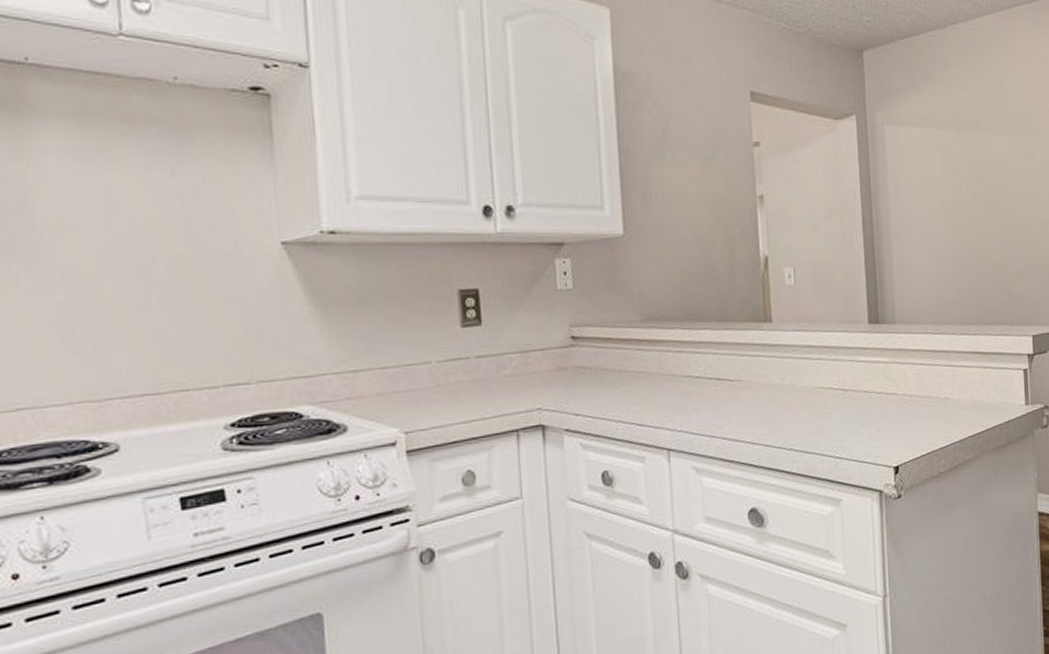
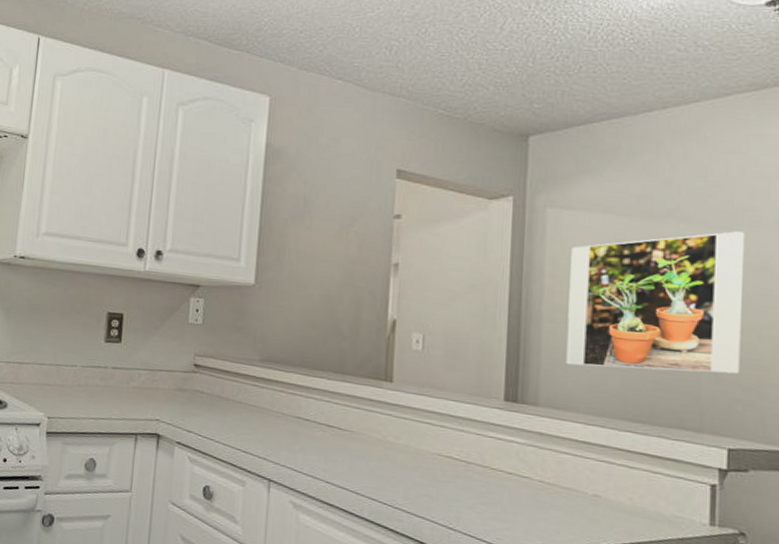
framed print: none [907,138,1035,280] -> present [566,231,745,374]

